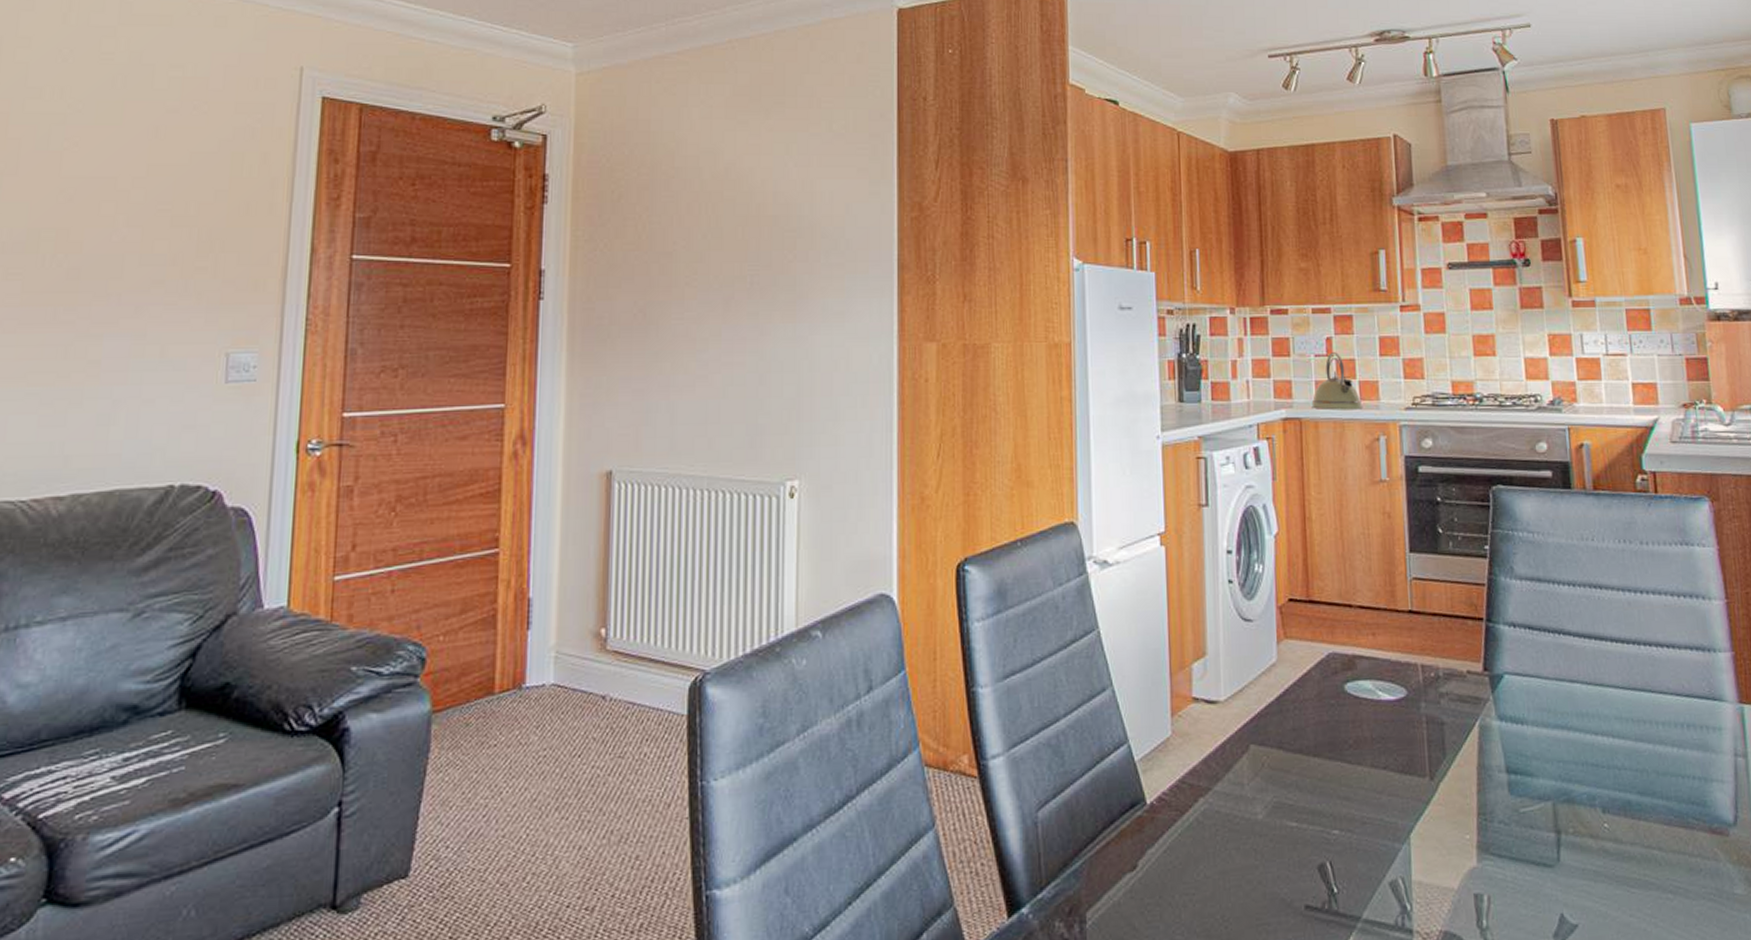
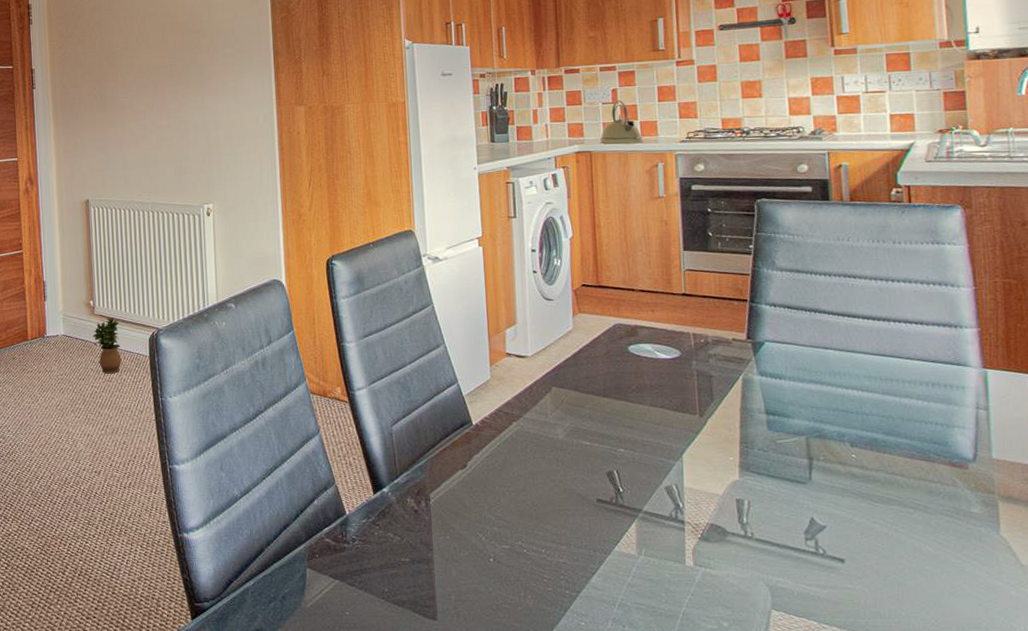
potted plant: none [601,653,645,746] -> present [93,316,122,374]

